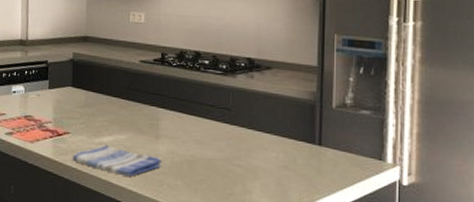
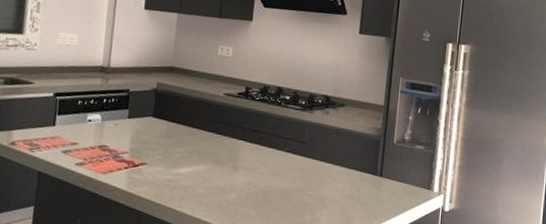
dish towel: present [72,144,162,177] -> none [146,175,238,208]

